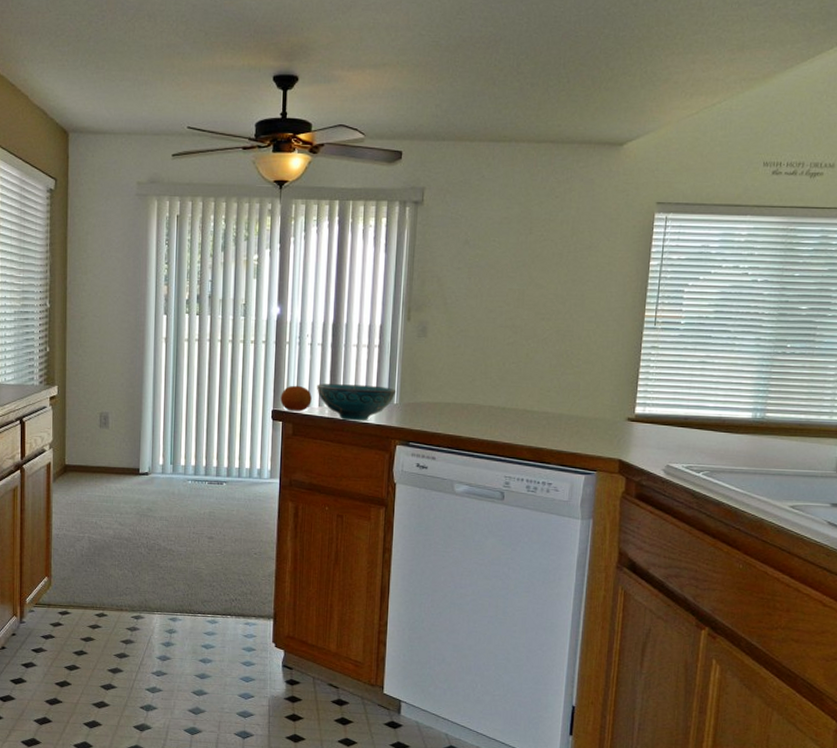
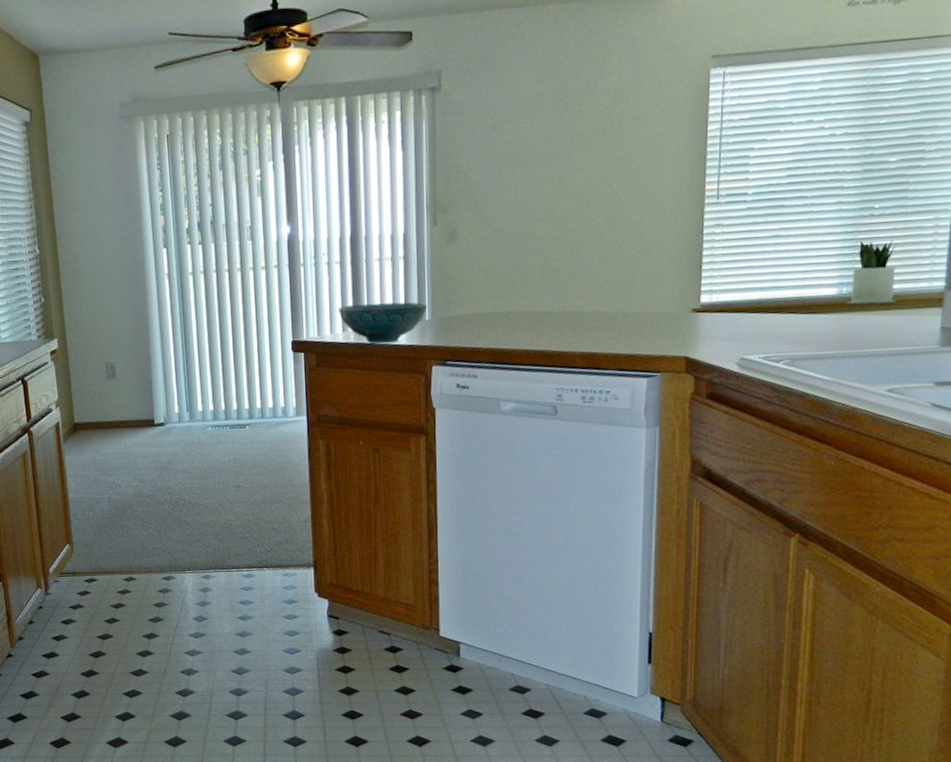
fruit: present [280,385,312,412] -> none [299,310,334,340]
planter: none [760,374,804,432] -> present [847,240,898,307]

